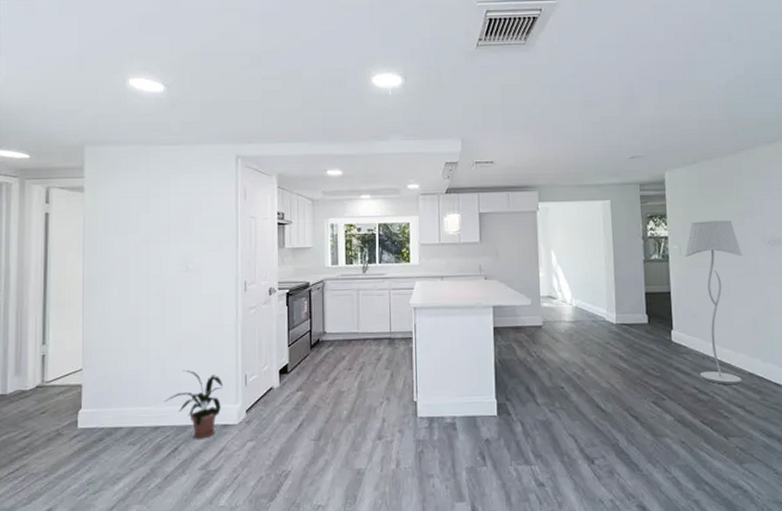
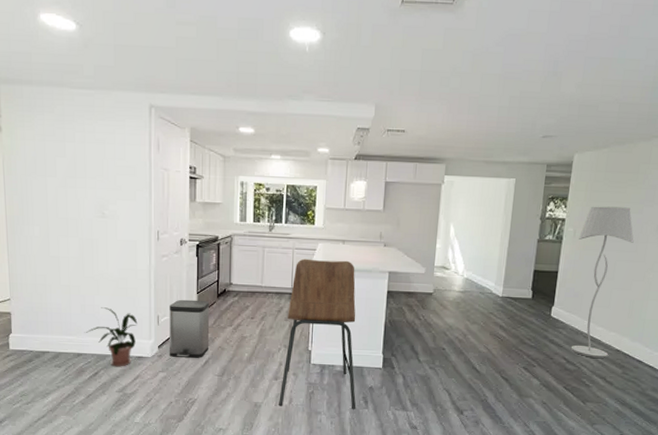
pedal bin: none [258,353,303,422] -> present [169,299,210,358]
chair: none [384,297,473,472] -> present [279,258,356,409]

